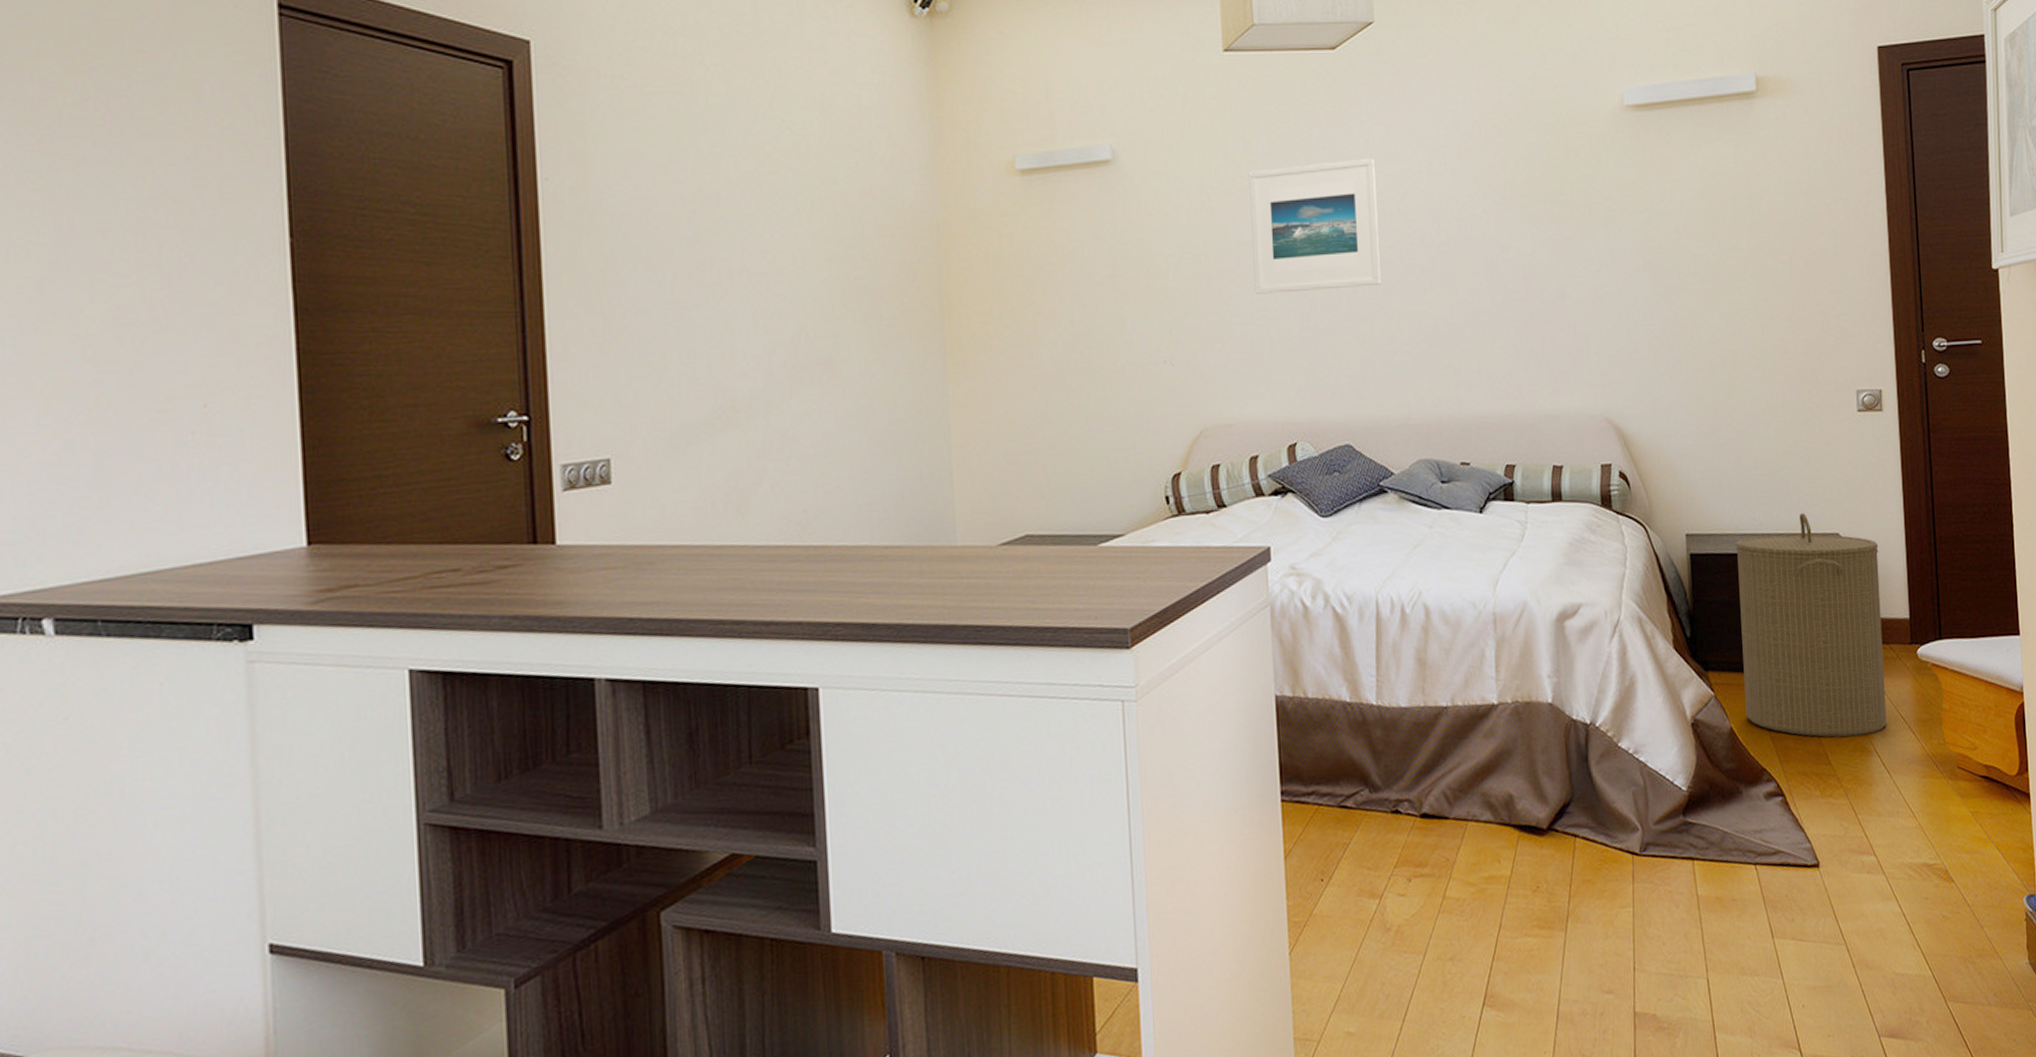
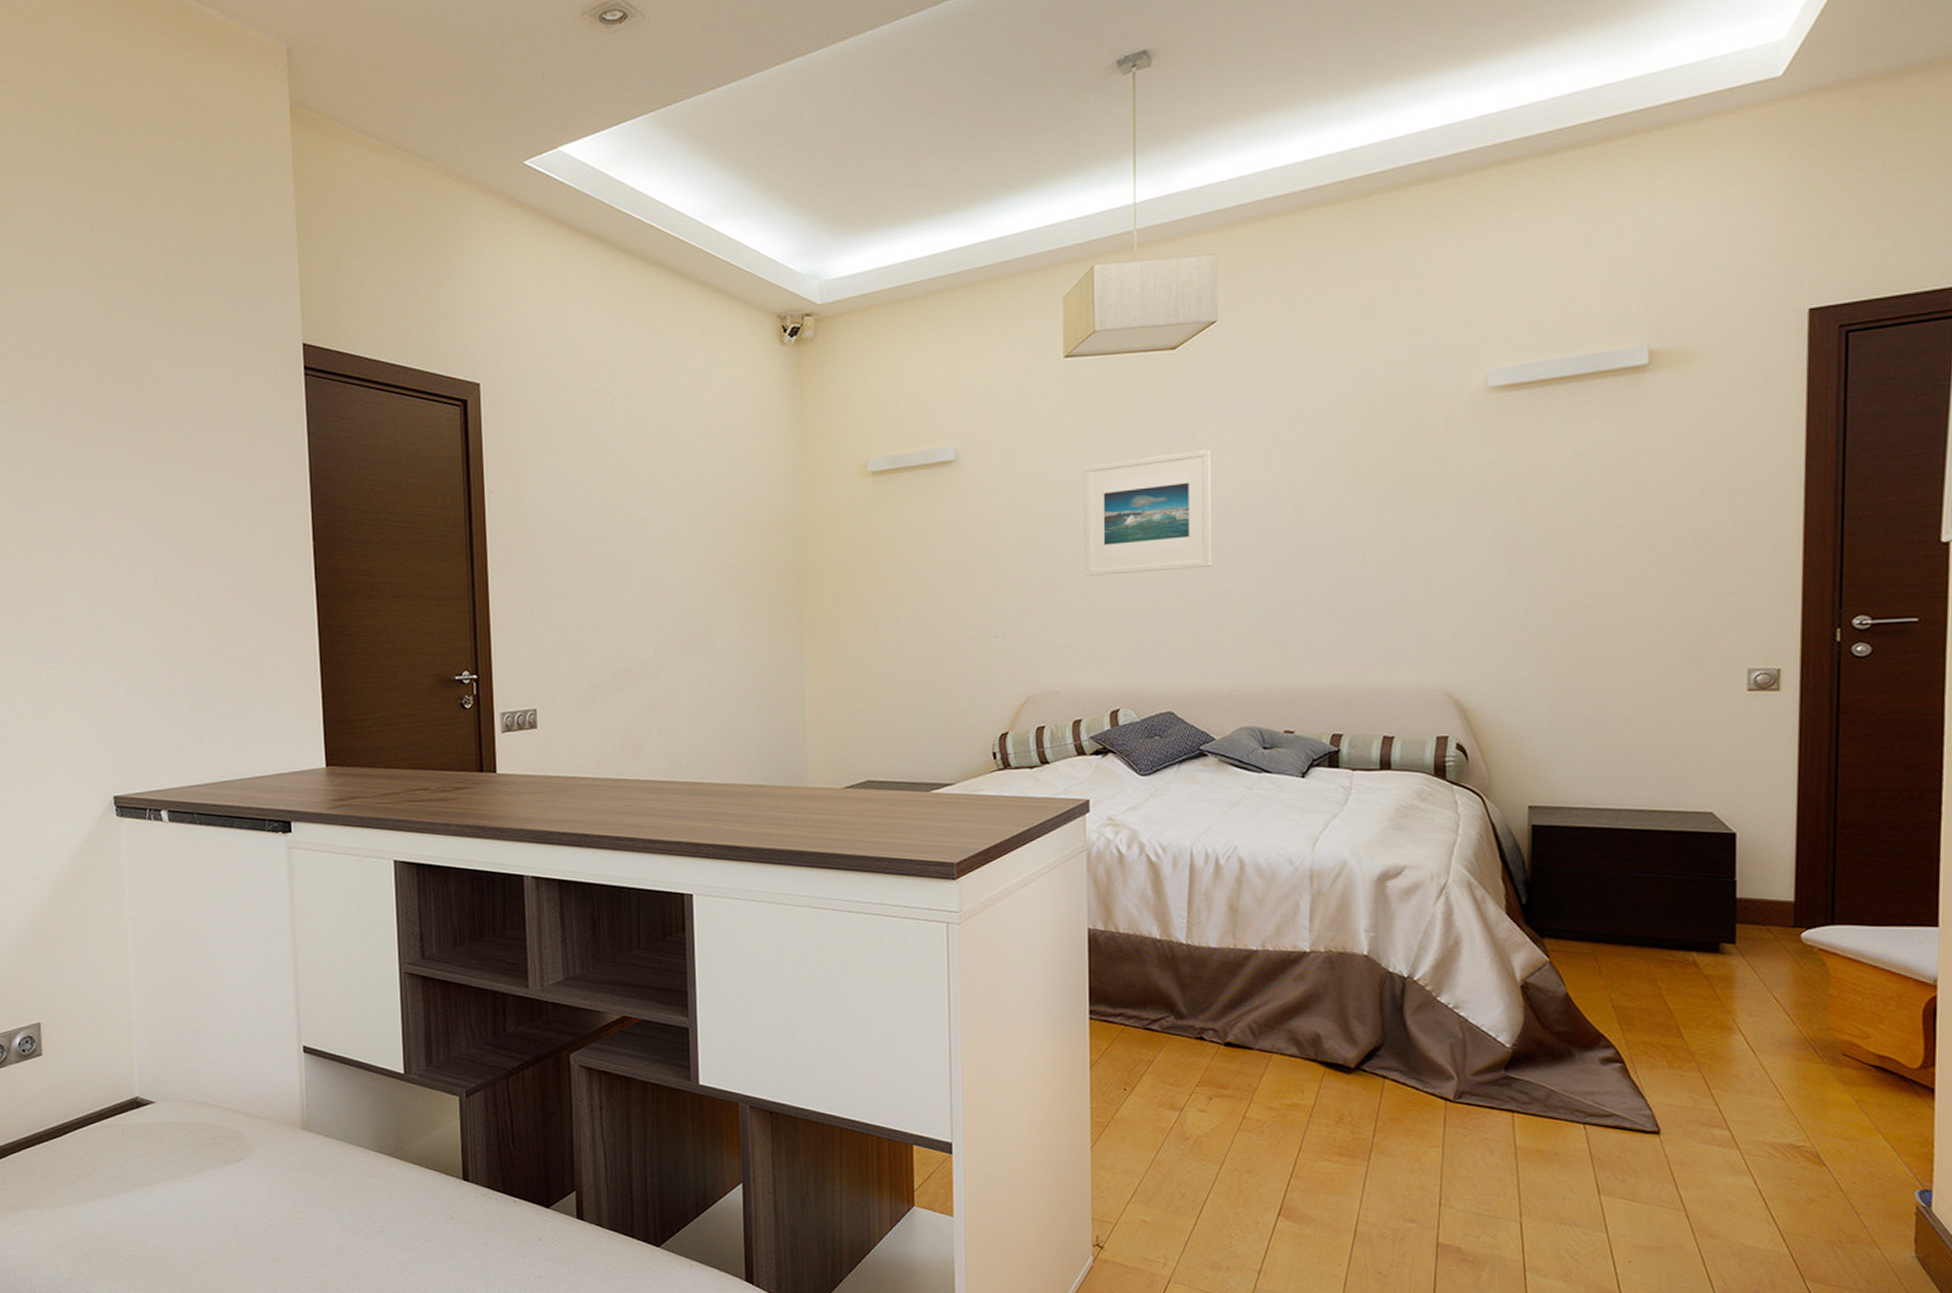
laundry hamper: present [1736,513,1887,738] -> none [1585,791,1762,1013]

